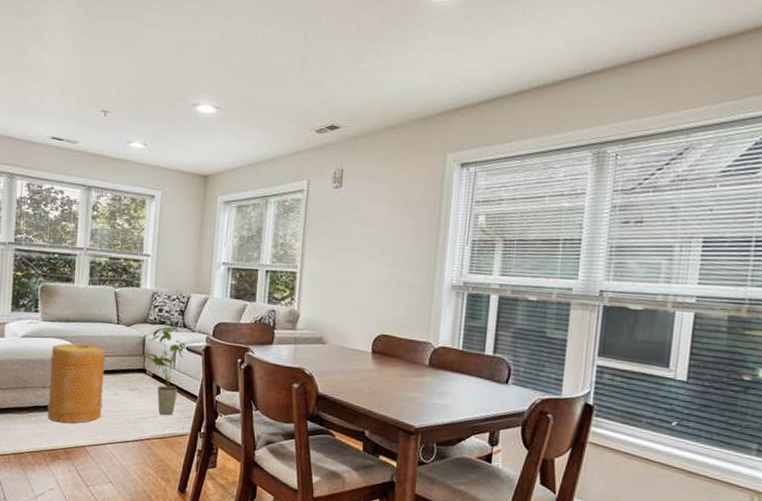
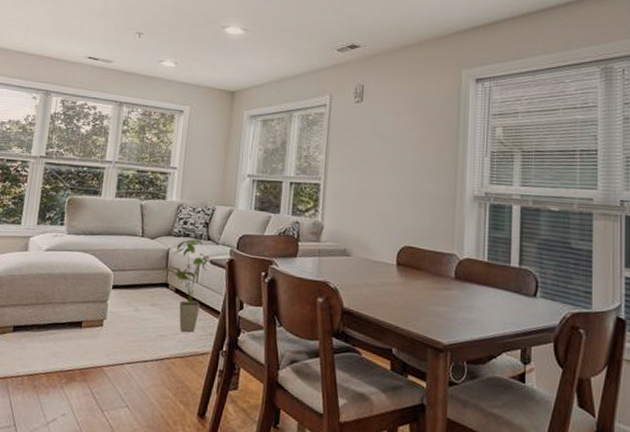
basket: present [47,343,106,424] -> none [66,256,129,342]

